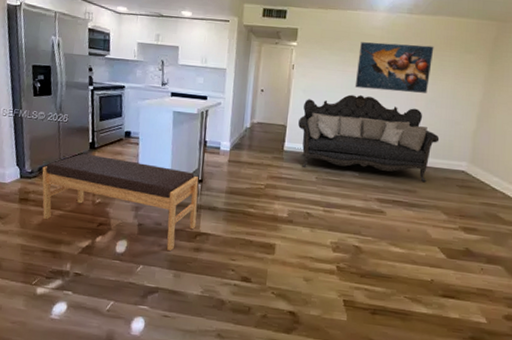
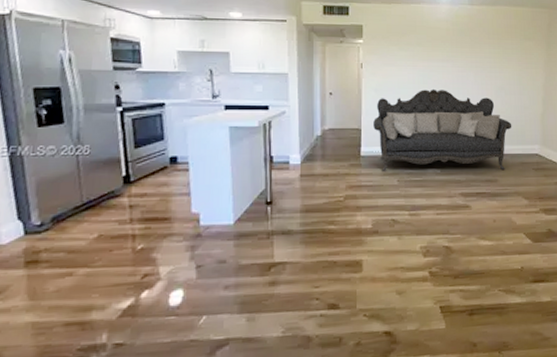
bench: present [42,153,199,251] -> none [56,190,269,291]
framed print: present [354,41,434,94] -> none [426,34,497,83]

